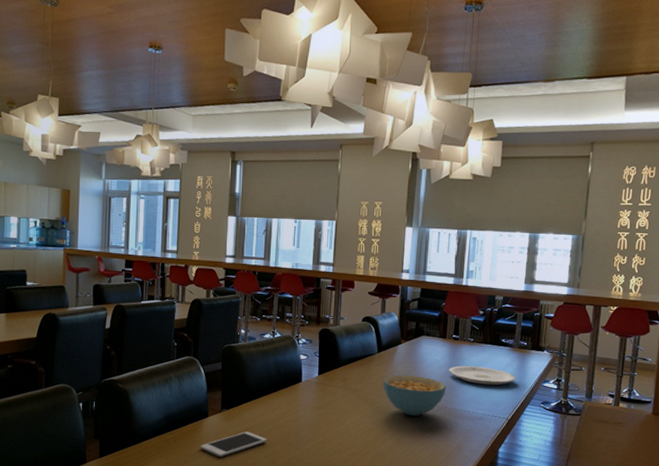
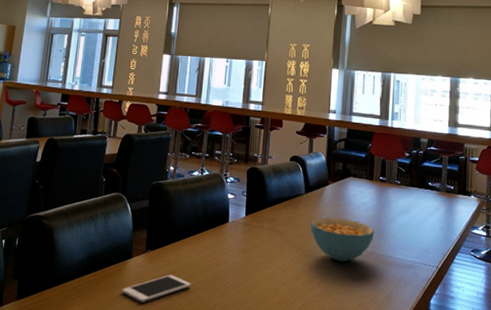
plate: present [449,365,516,386] -> none [377,209,444,231]

